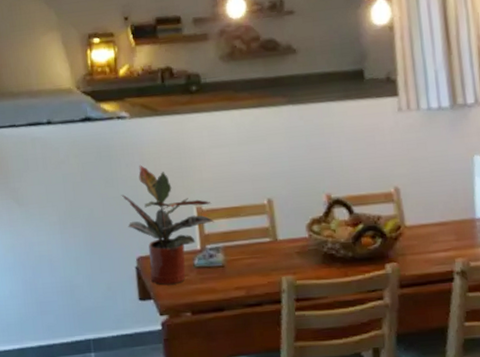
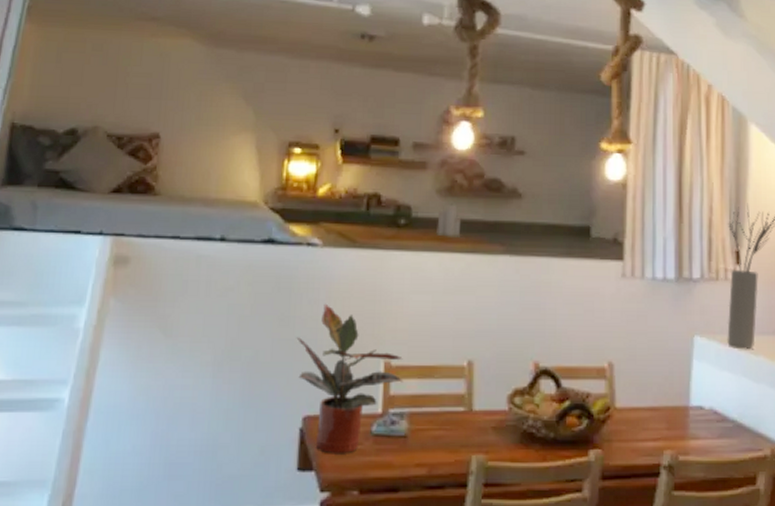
candle: none [224,66,246,96] -> present [437,203,462,237]

